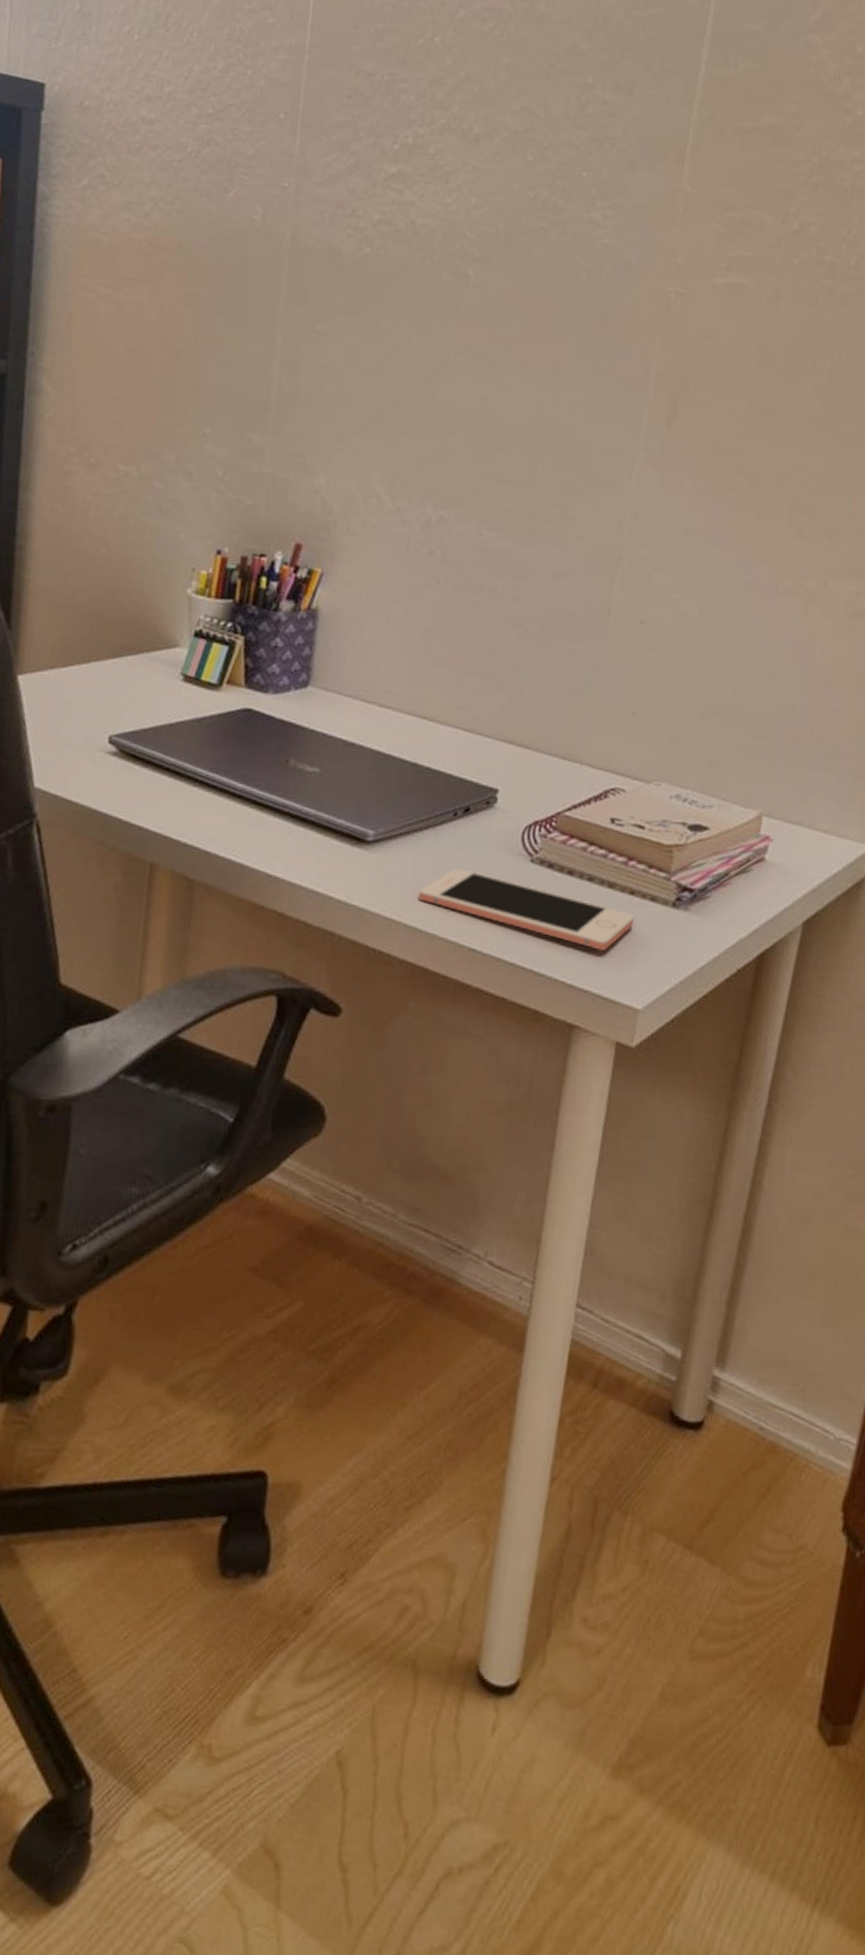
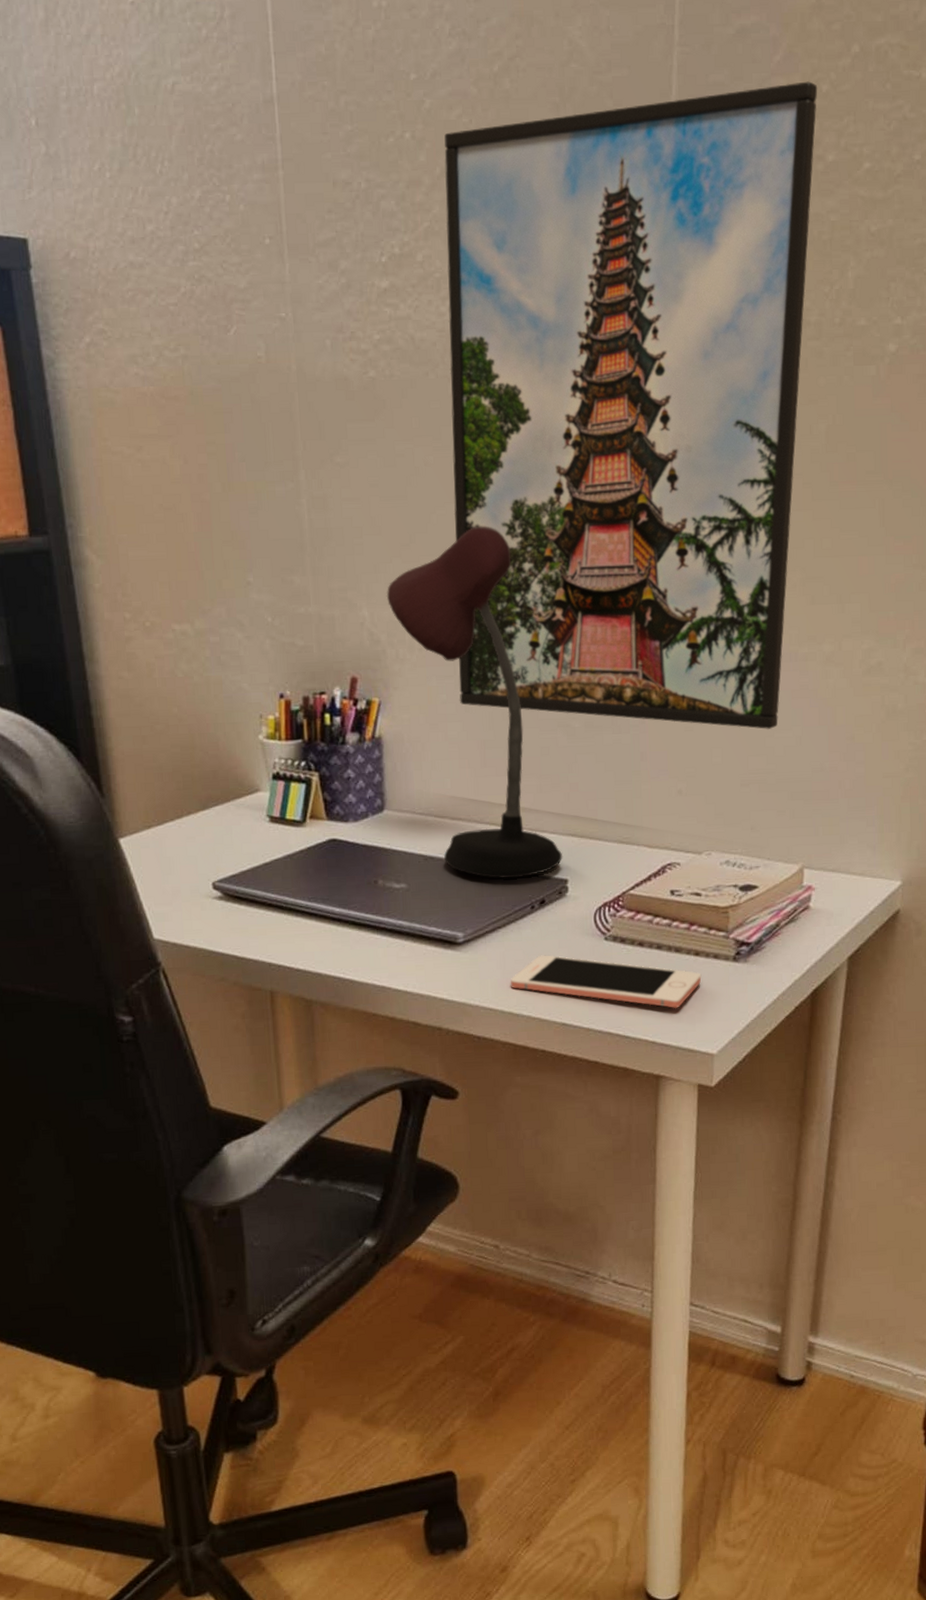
desk lamp: none [346,411,497,780] -> present [386,526,563,879]
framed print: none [407,41,853,661] -> present [444,81,818,729]

